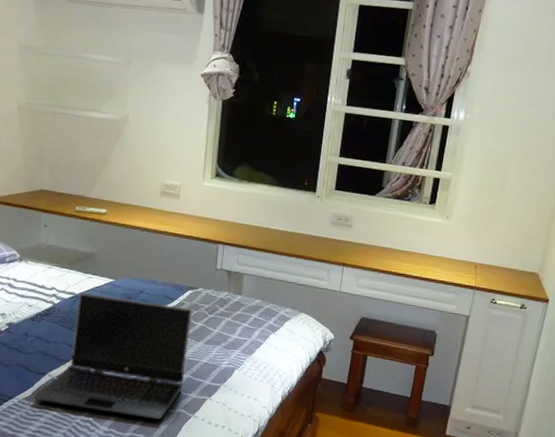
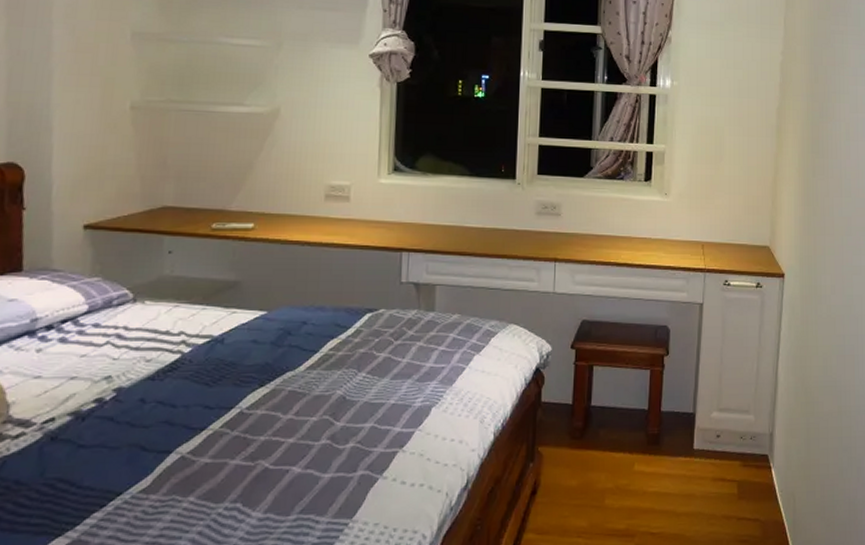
laptop computer: present [33,293,193,421] -> none [153,333,373,493]

